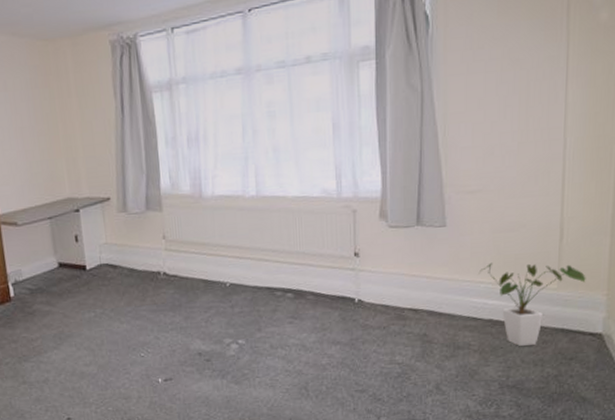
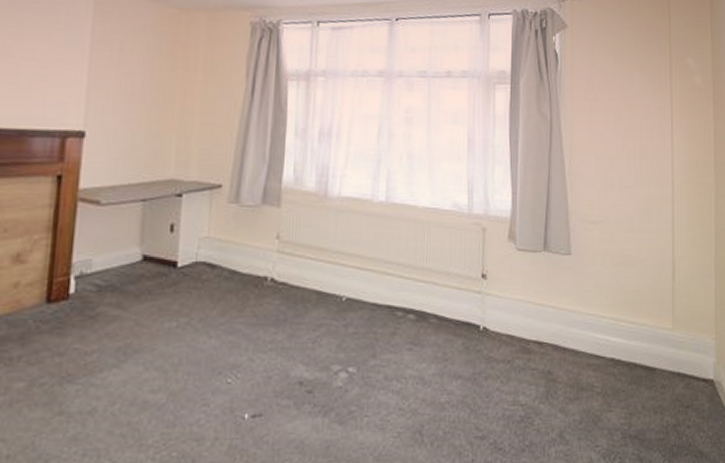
house plant: present [478,262,586,346] -> none [601,296,697,390]

